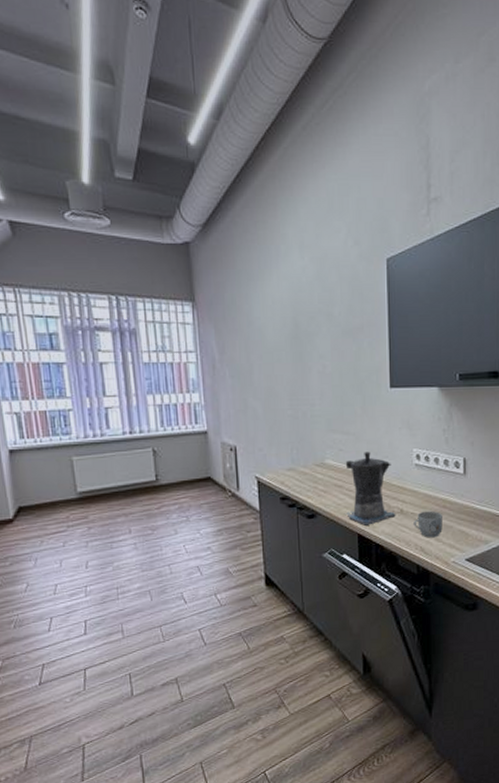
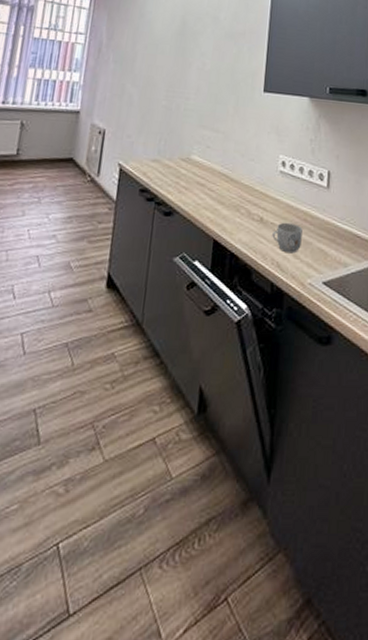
coffee maker: present [345,451,396,526] -> none [203,152,257,231]

